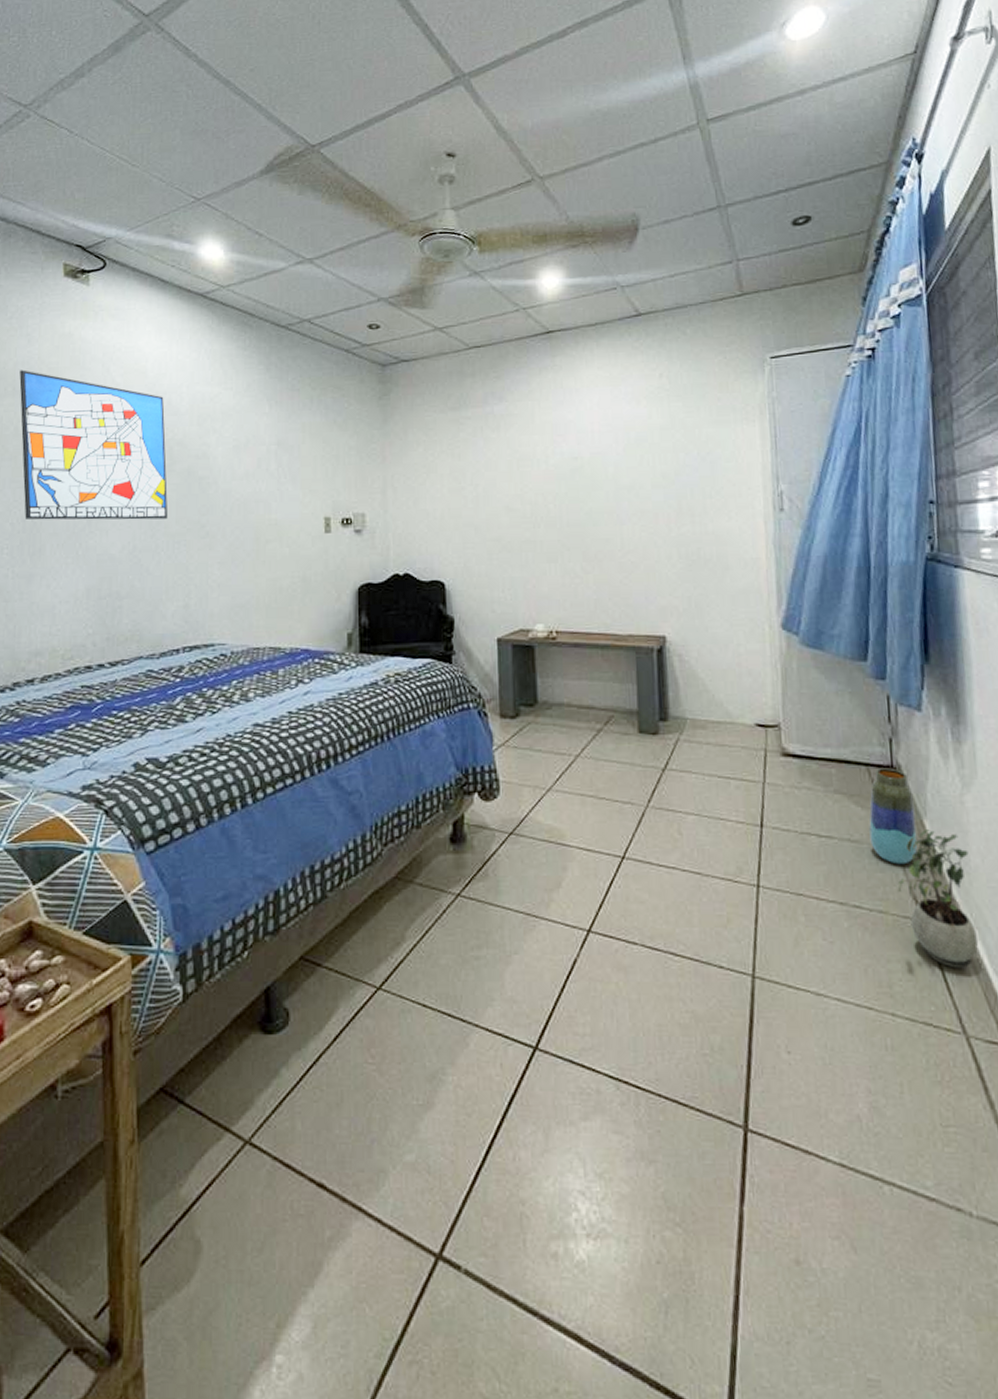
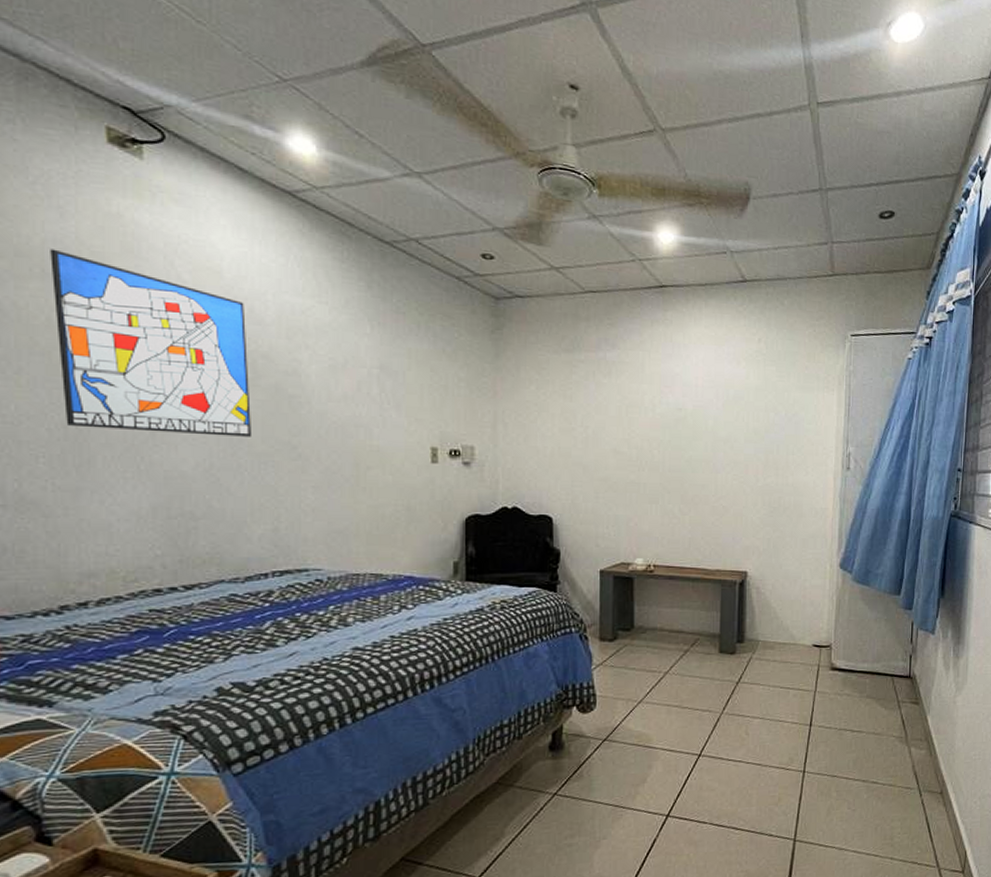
vase: present [869,768,918,865] -> none [889,677,922,750]
potted plant: present [897,830,978,968] -> none [904,723,955,822]

